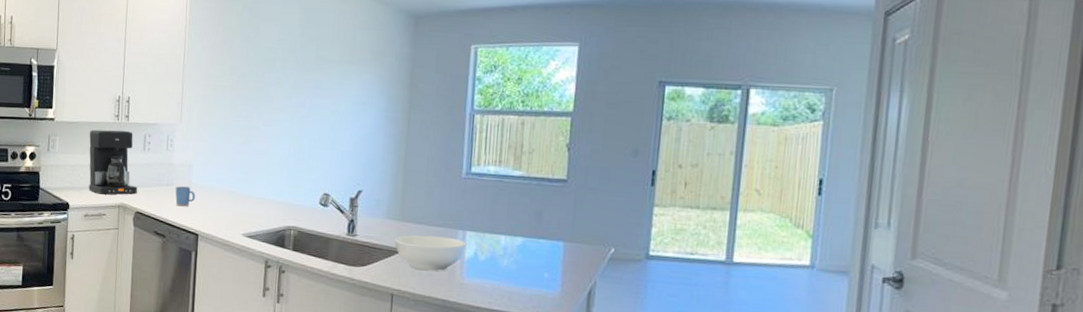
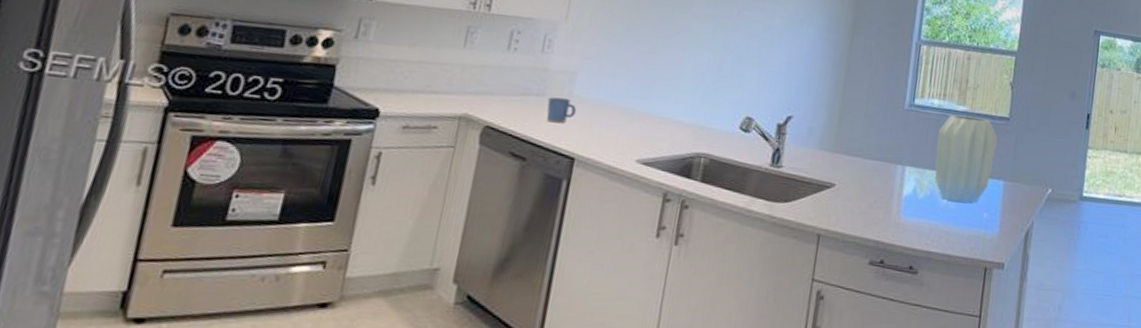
coffee maker: present [88,129,137,195] -> none [414,17,495,104]
bowl: present [394,235,467,271] -> none [826,168,906,209]
vase: none [494,180,555,264] -> present [934,114,997,203]

